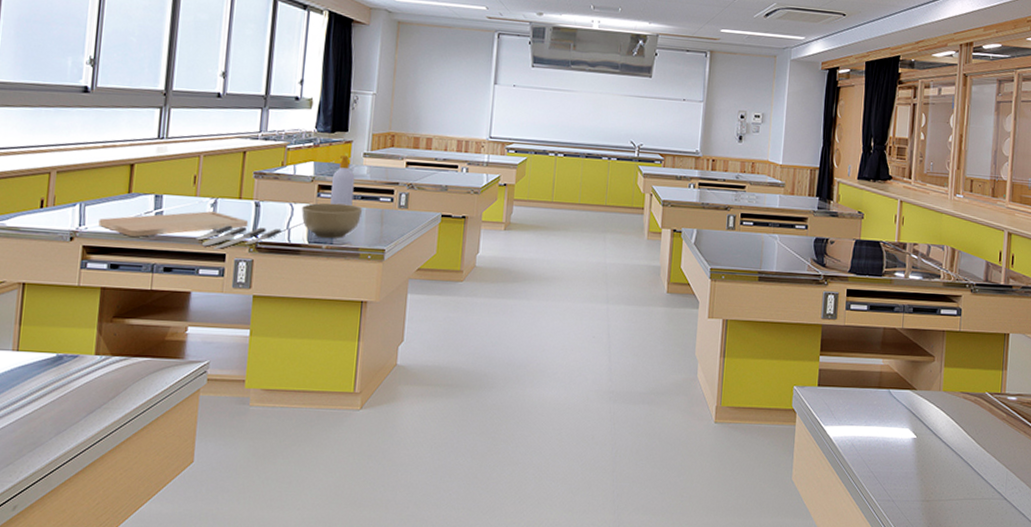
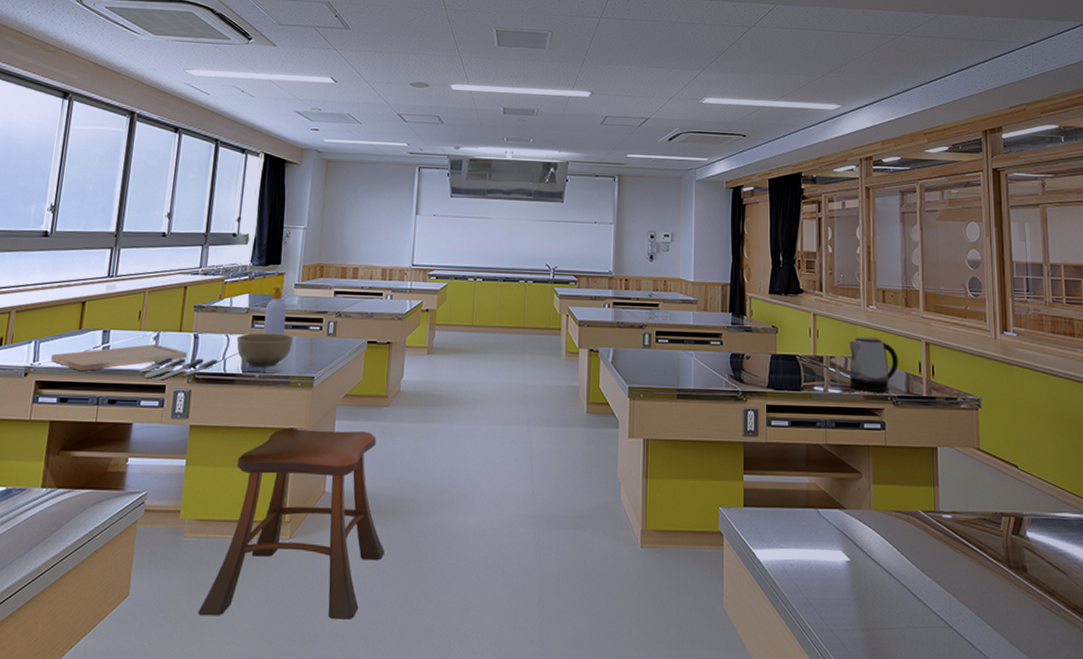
stool: none [266,301,458,487] -> present [198,428,385,619]
kettle: none [930,224,980,280] -> present [849,336,899,392]

